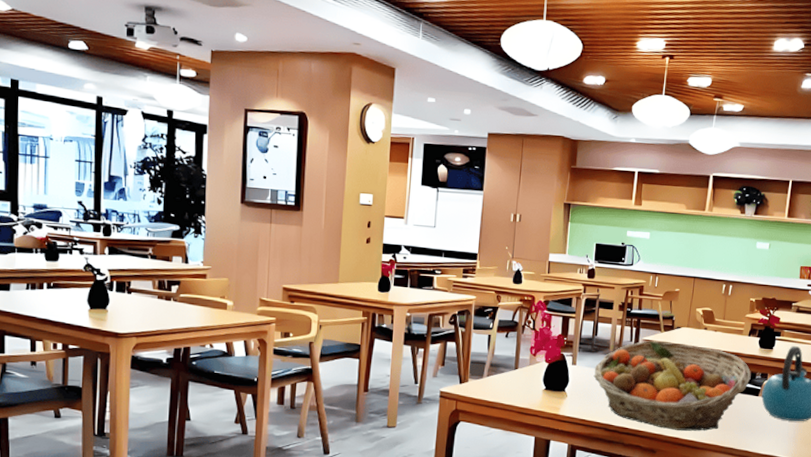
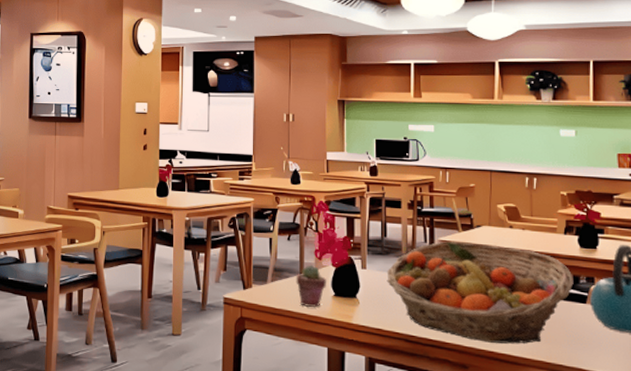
potted succulent: none [510,361,539,400] -> present [296,265,326,307]

